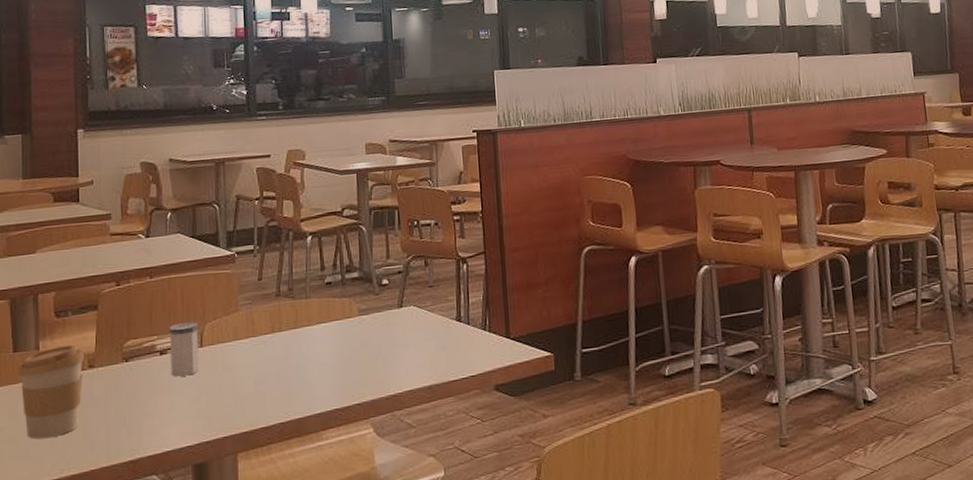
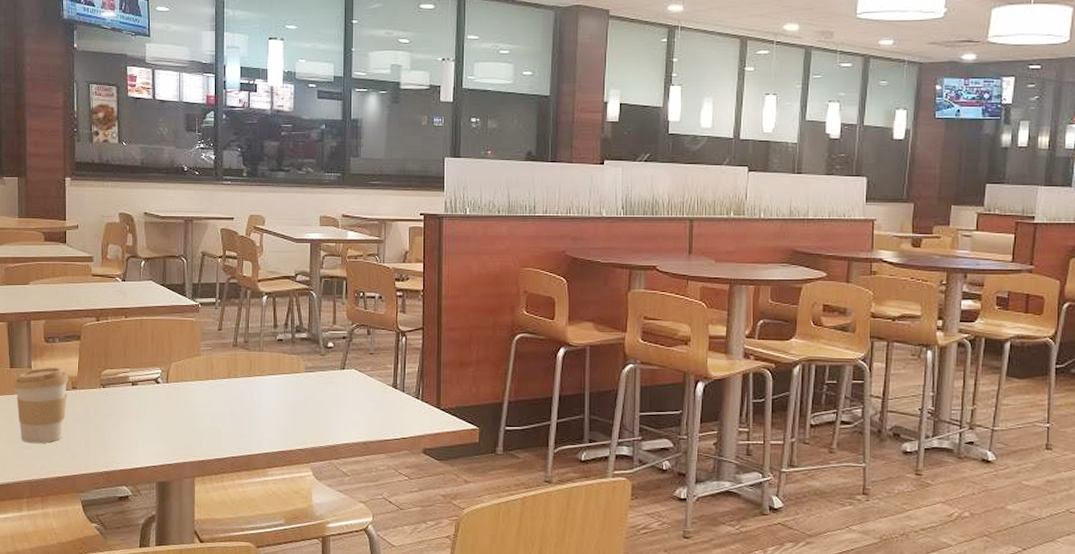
salt shaker: present [169,321,199,377] -> none [140,359,166,406]

